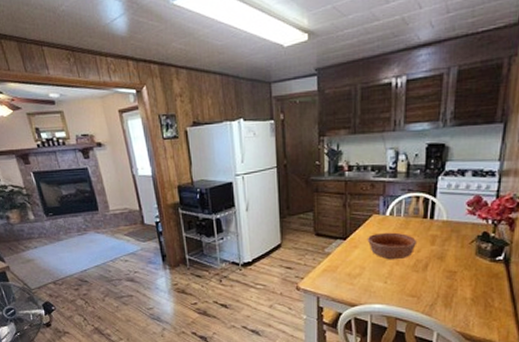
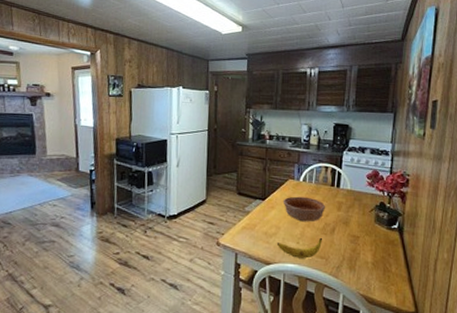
banana: none [361,275,414,298] -> present [276,237,323,259]

